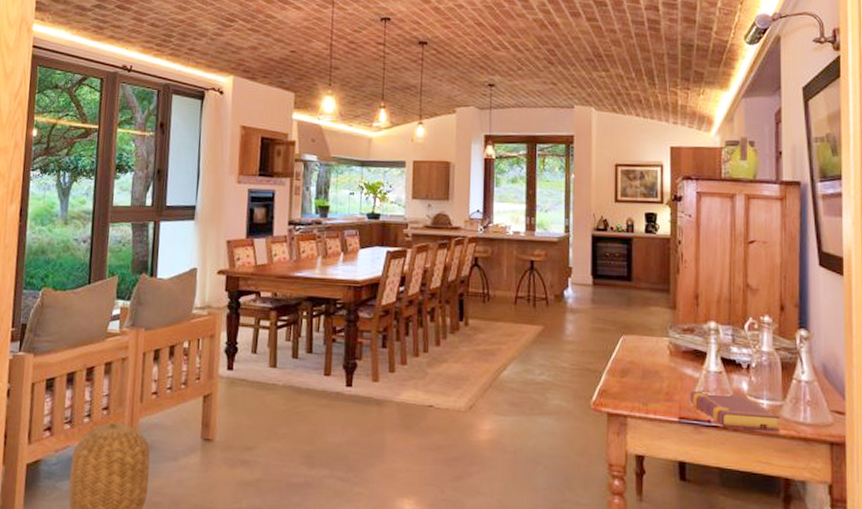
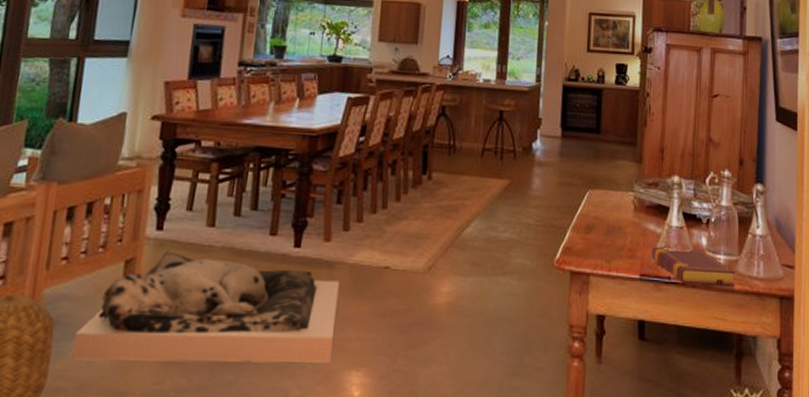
dog bed: none [166,388,389,491] -> present [72,250,340,363]

